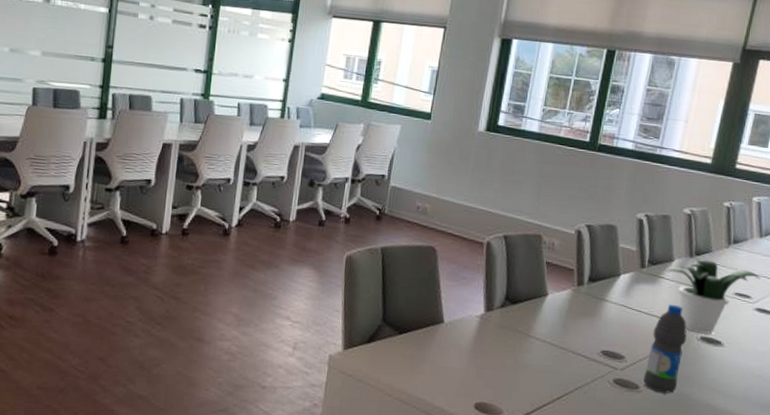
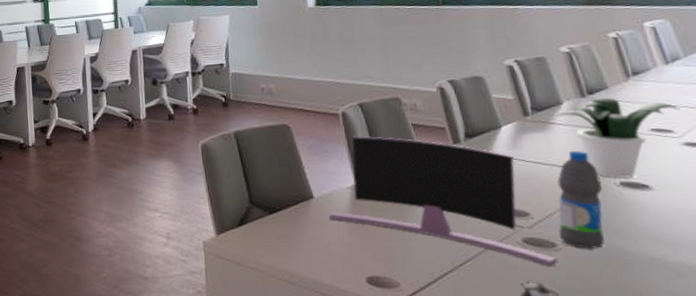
monitor: none [454,266,637,406] -> present [329,135,559,266]

